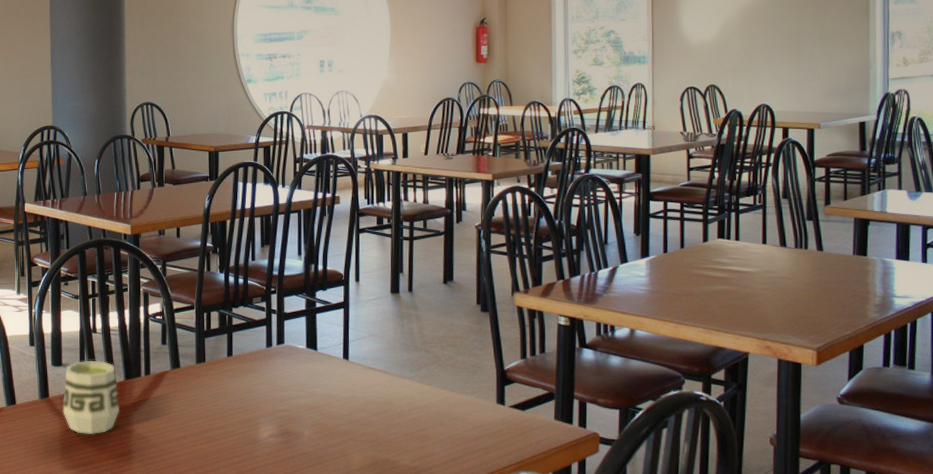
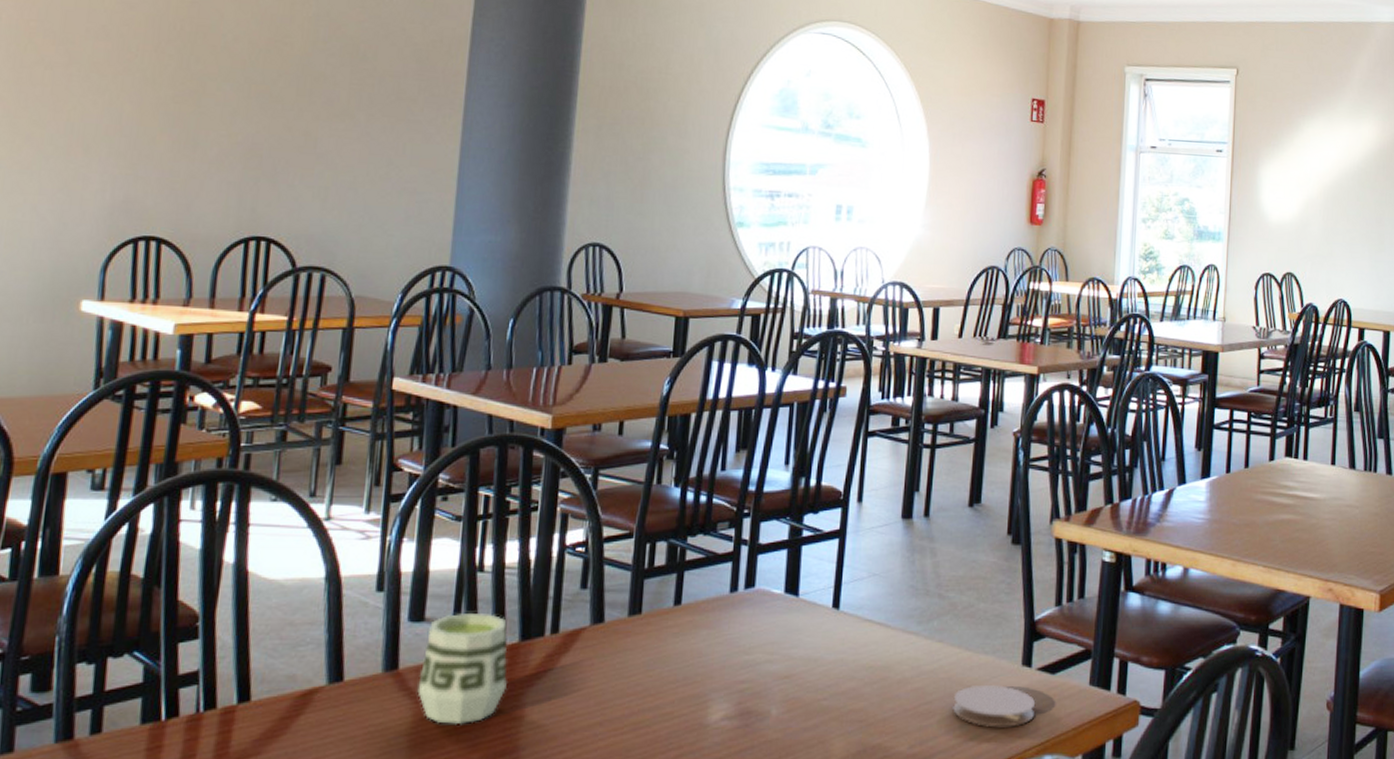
coaster: none [443,417,510,450] -> present [953,684,1036,728]

